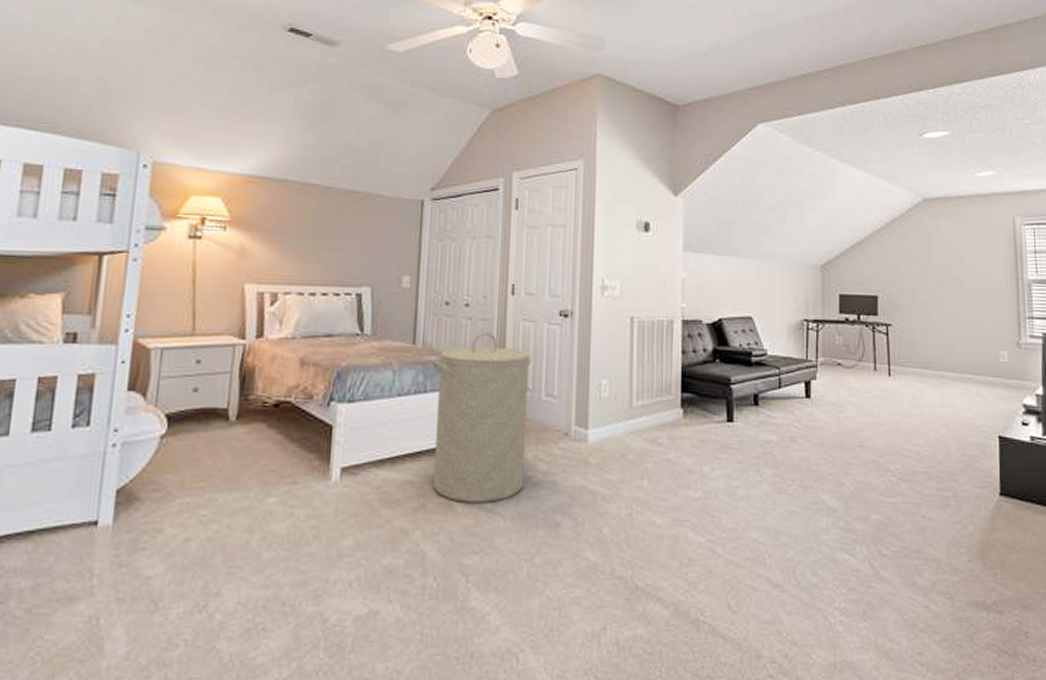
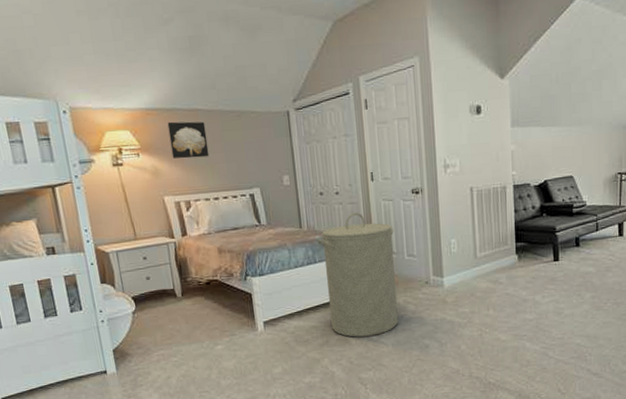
wall art: none [268,194,319,242] -> present [167,121,210,159]

